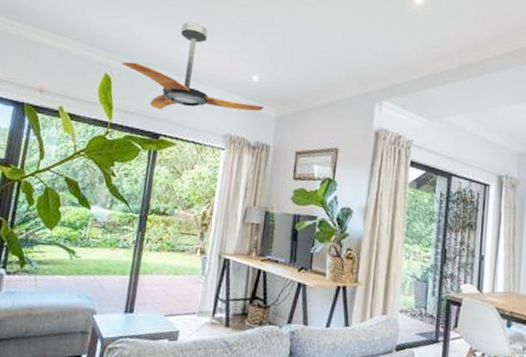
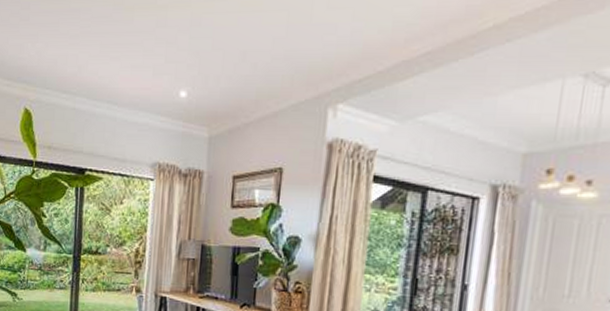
ceiling fan: present [121,22,265,112] -> none [39,36,195,142]

